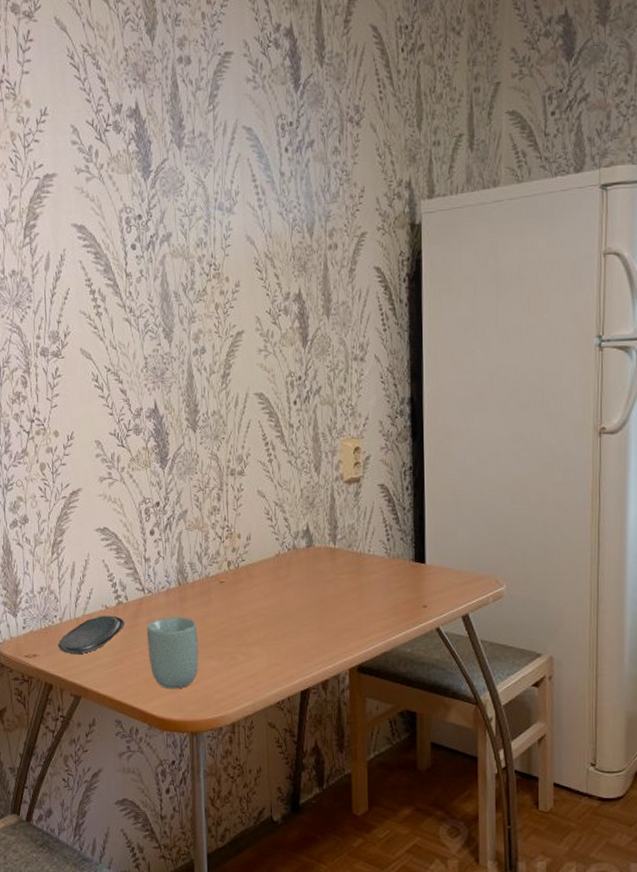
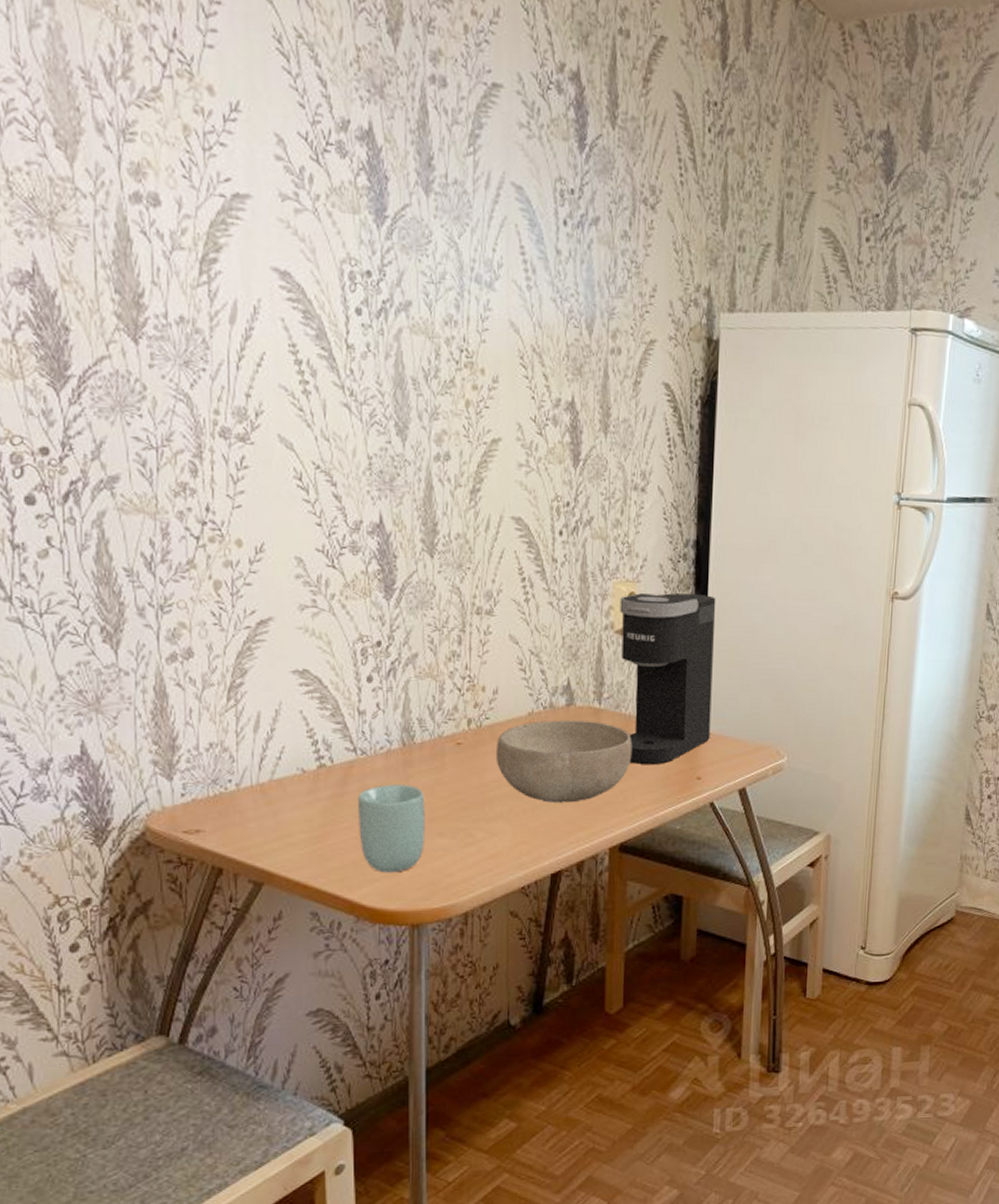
oval tray: present [58,616,125,655] -> none [232,781,329,831]
bowl: none [251,559,365,630] -> present [495,720,633,803]
coffee maker: none [347,444,433,595] -> present [619,593,716,764]

